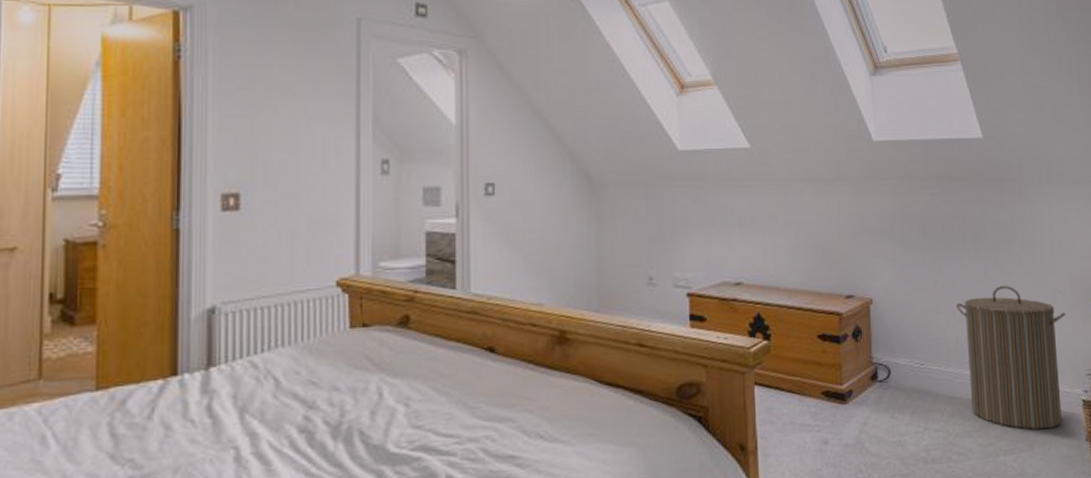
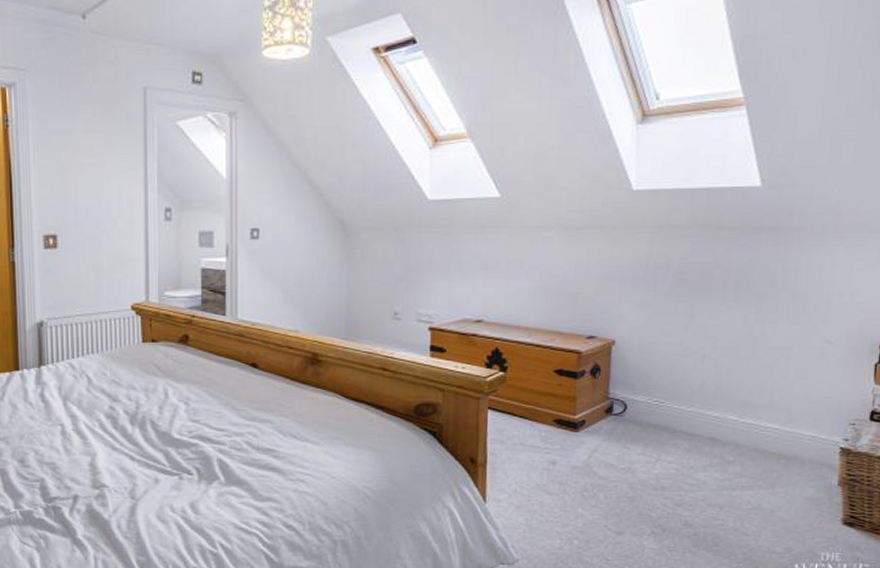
laundry hamper: present [956,286,1066,430] -> none [707,334,835,471]

